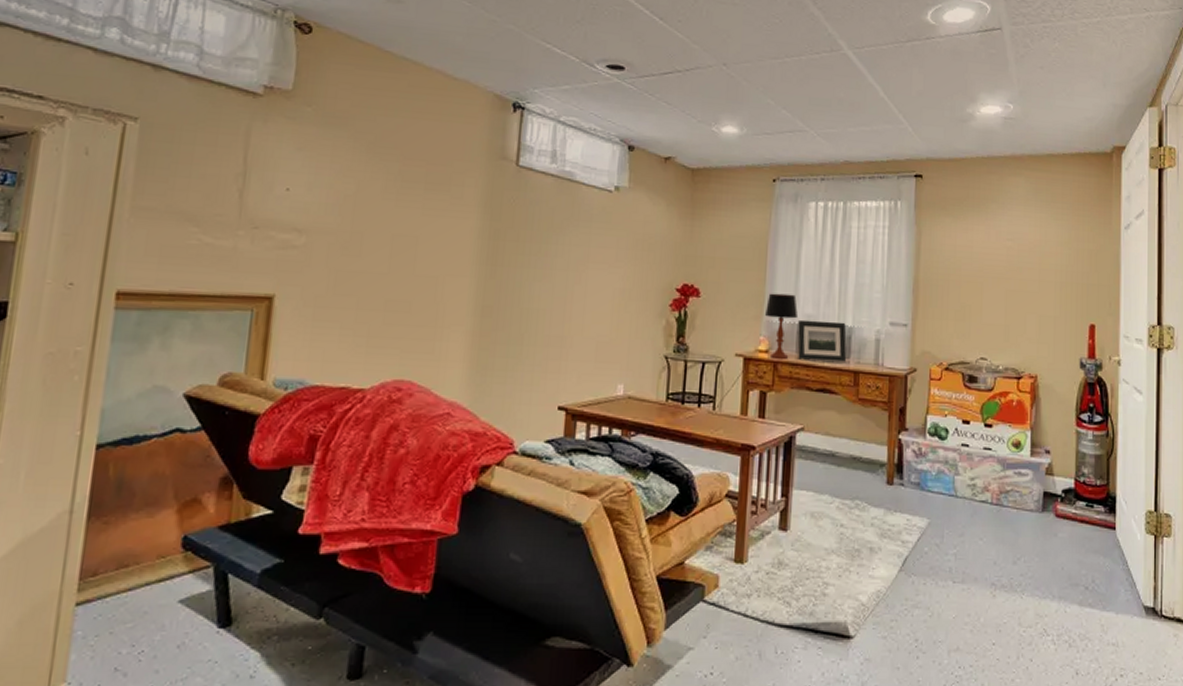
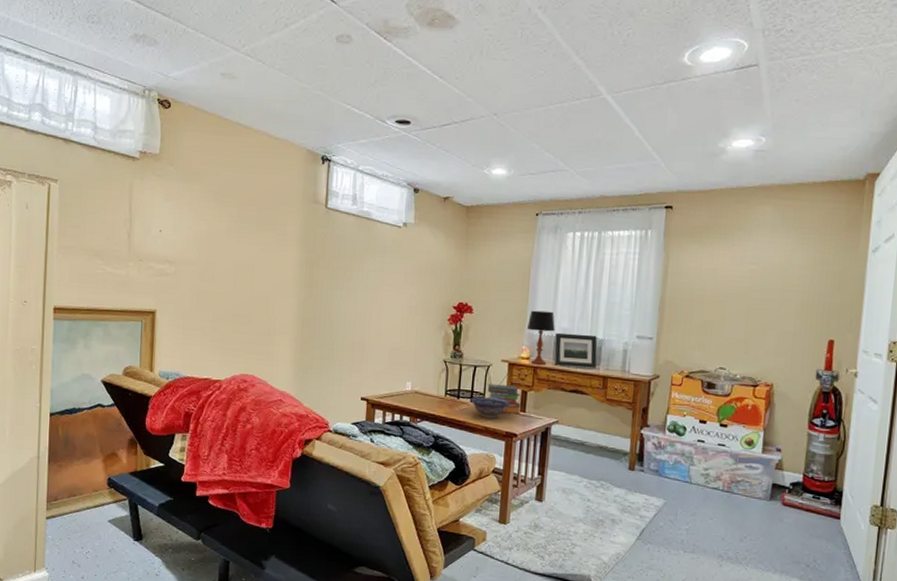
decorative bowl: none [697,401,746,427] -> present [469,397,510,418]
books: none [718,384,759,420] -> present [487,384,521,414]

